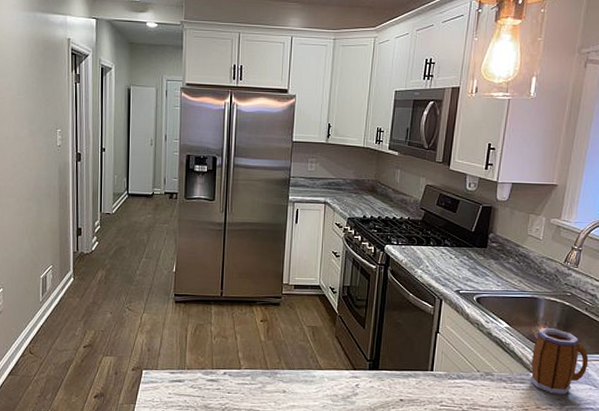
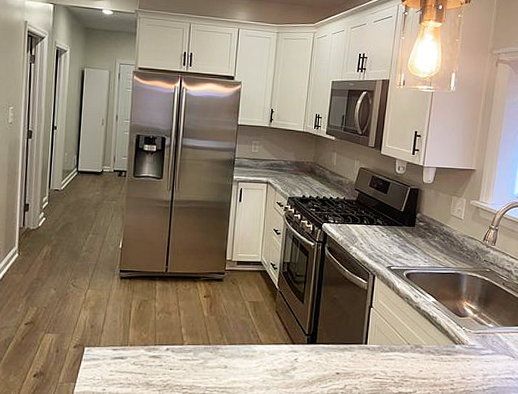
mug: present [530,328,589,395] -> none [455,302,507,365]

